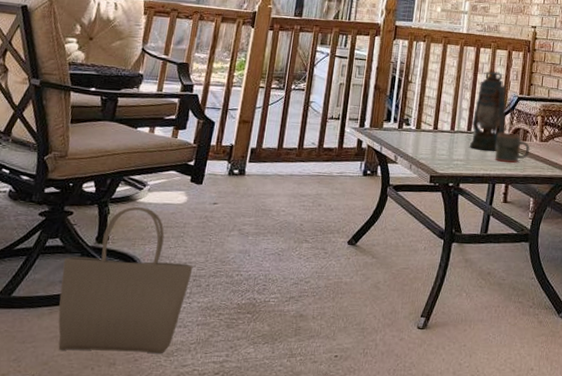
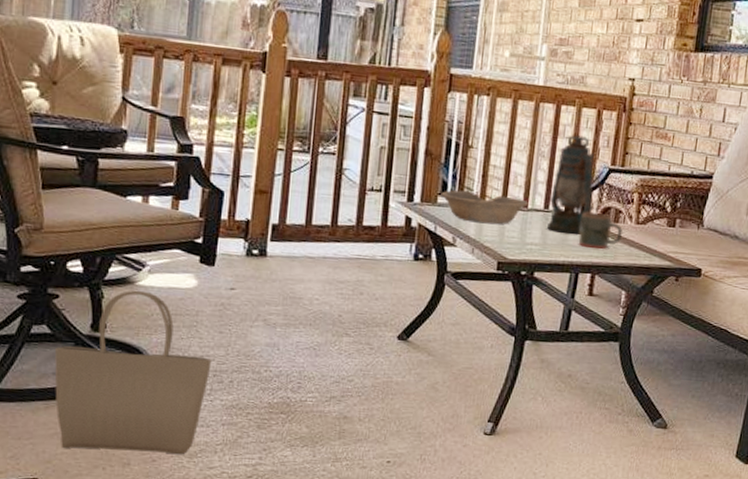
bowl: none [386,117,455,145] -> present [440,190,528,225]

